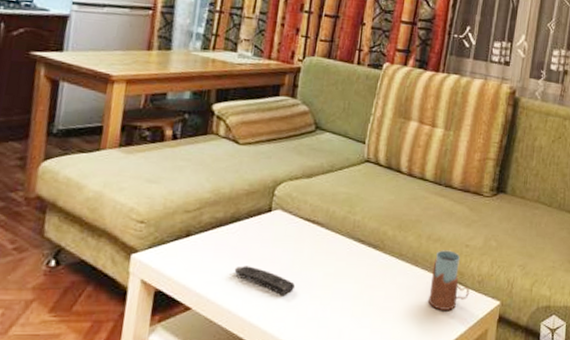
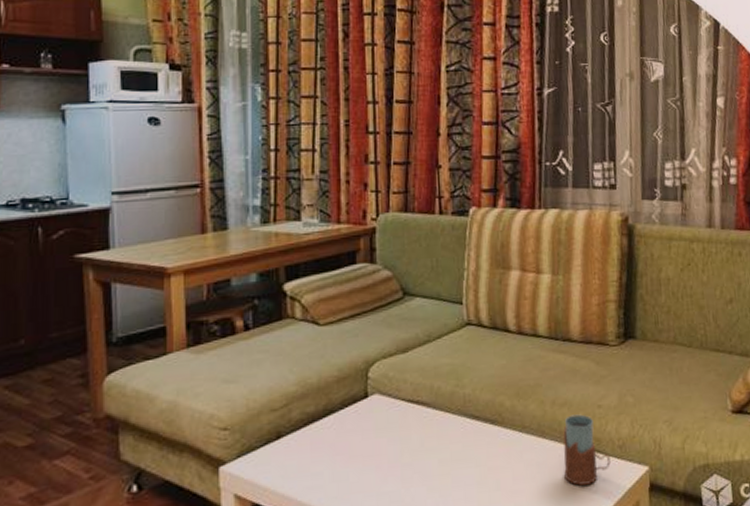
remote control: present [234,266,295,295] -> none [336,462,407,492]

